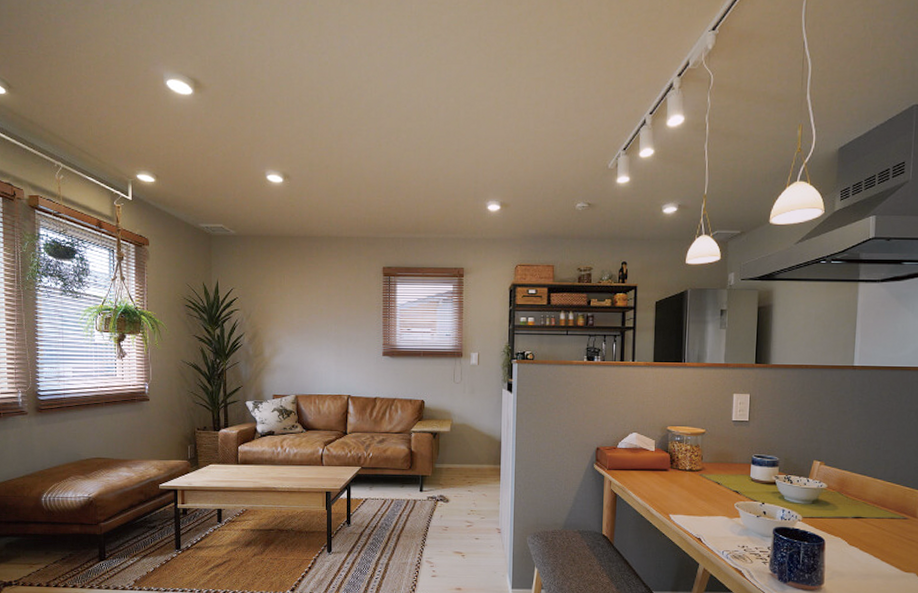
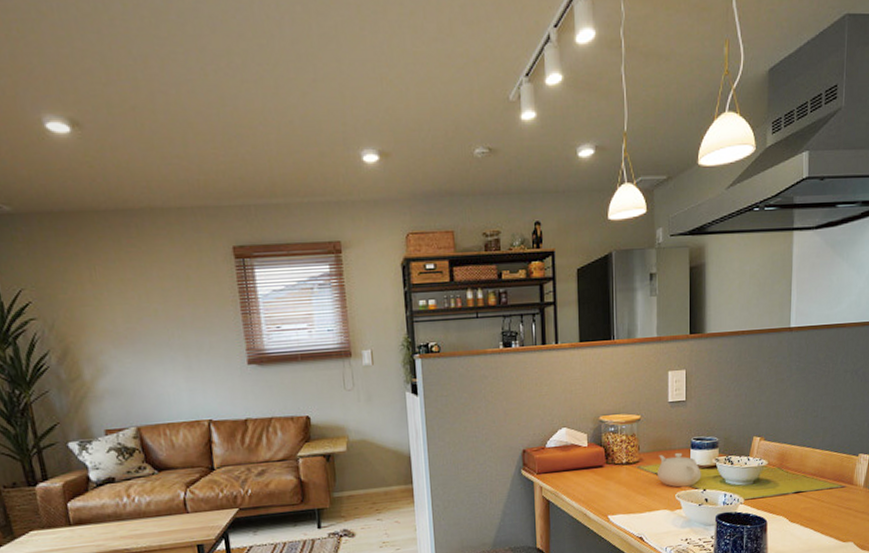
teapot: none [718,467,761,498] -> present [658,453,701,487]

